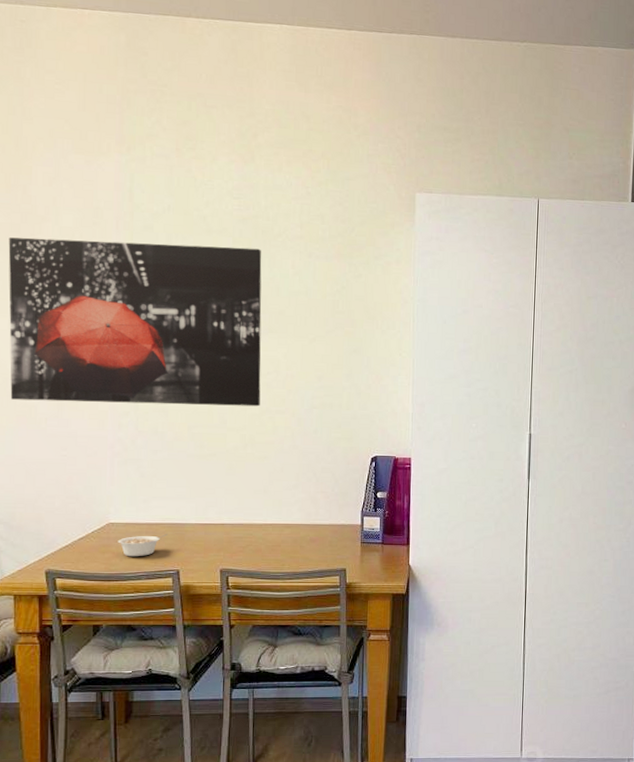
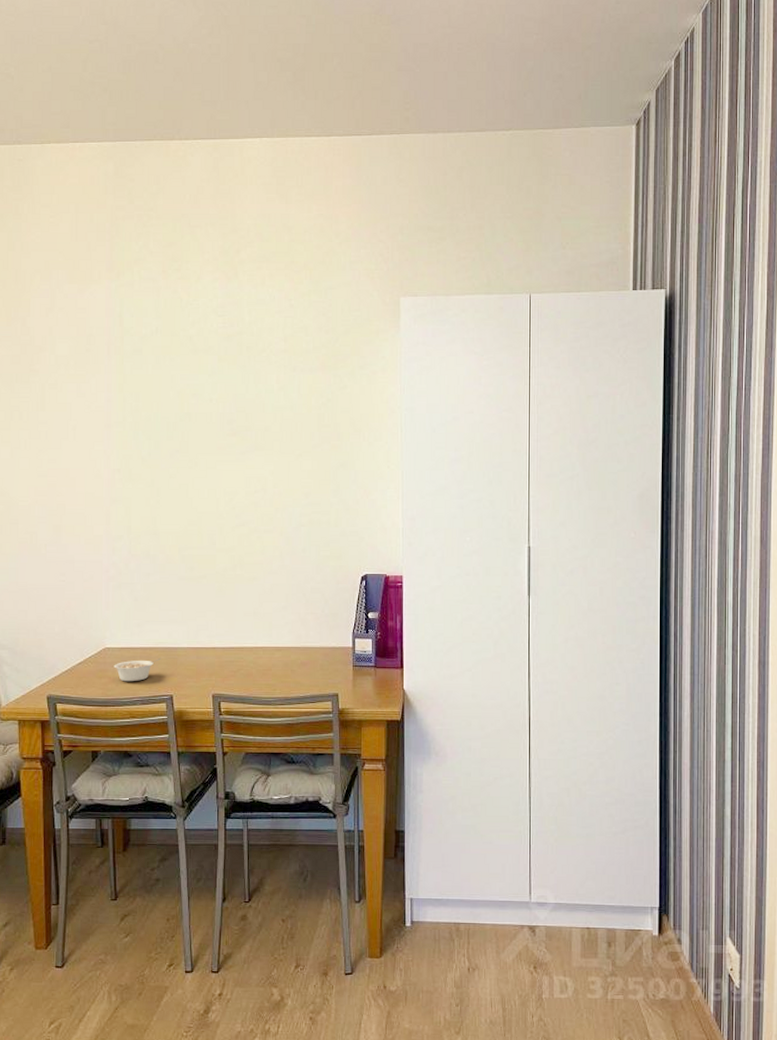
wall art: present [8,237,262,407] -> none [10,365,249,528]

